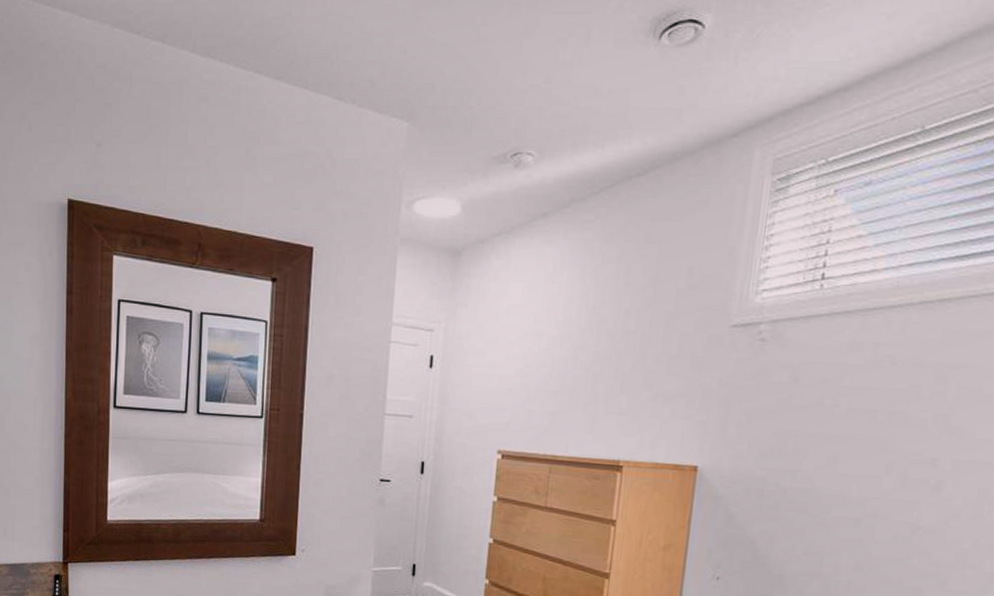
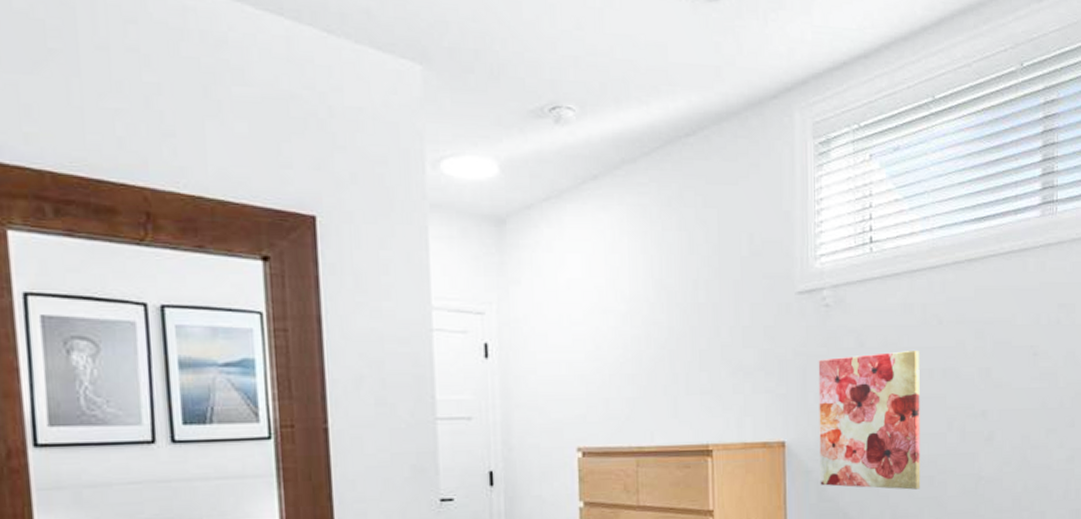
wall art: none [729,390,863,530] -> present [818,351,921,490]

